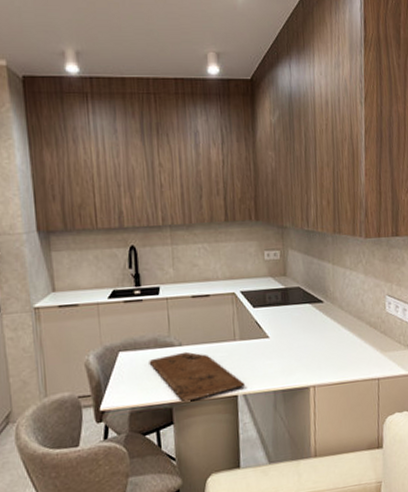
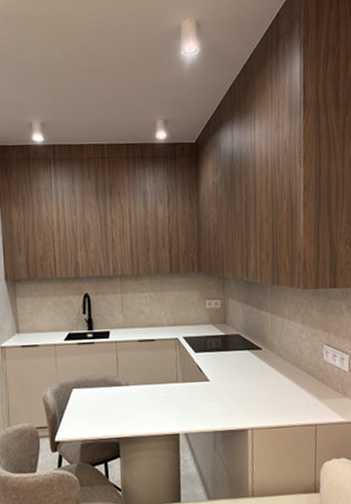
cutting board: present [149,351,245,403] -> none [99,391,186,438]

